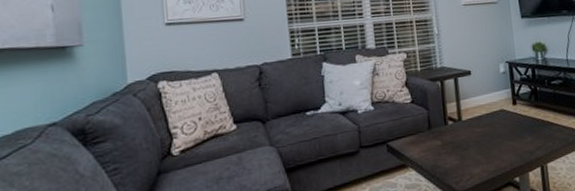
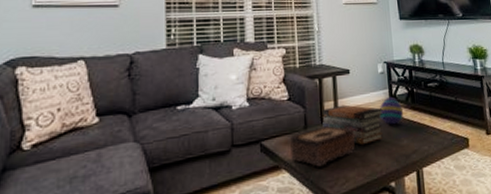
tissue box: none [415,126,479,165] -> present [290,126,355,167]
book stack: none [444,105,507,144] -> present [322,104,384,146]
decorative egg: none [502,95,527,124] -> present [379,96,404,125]

